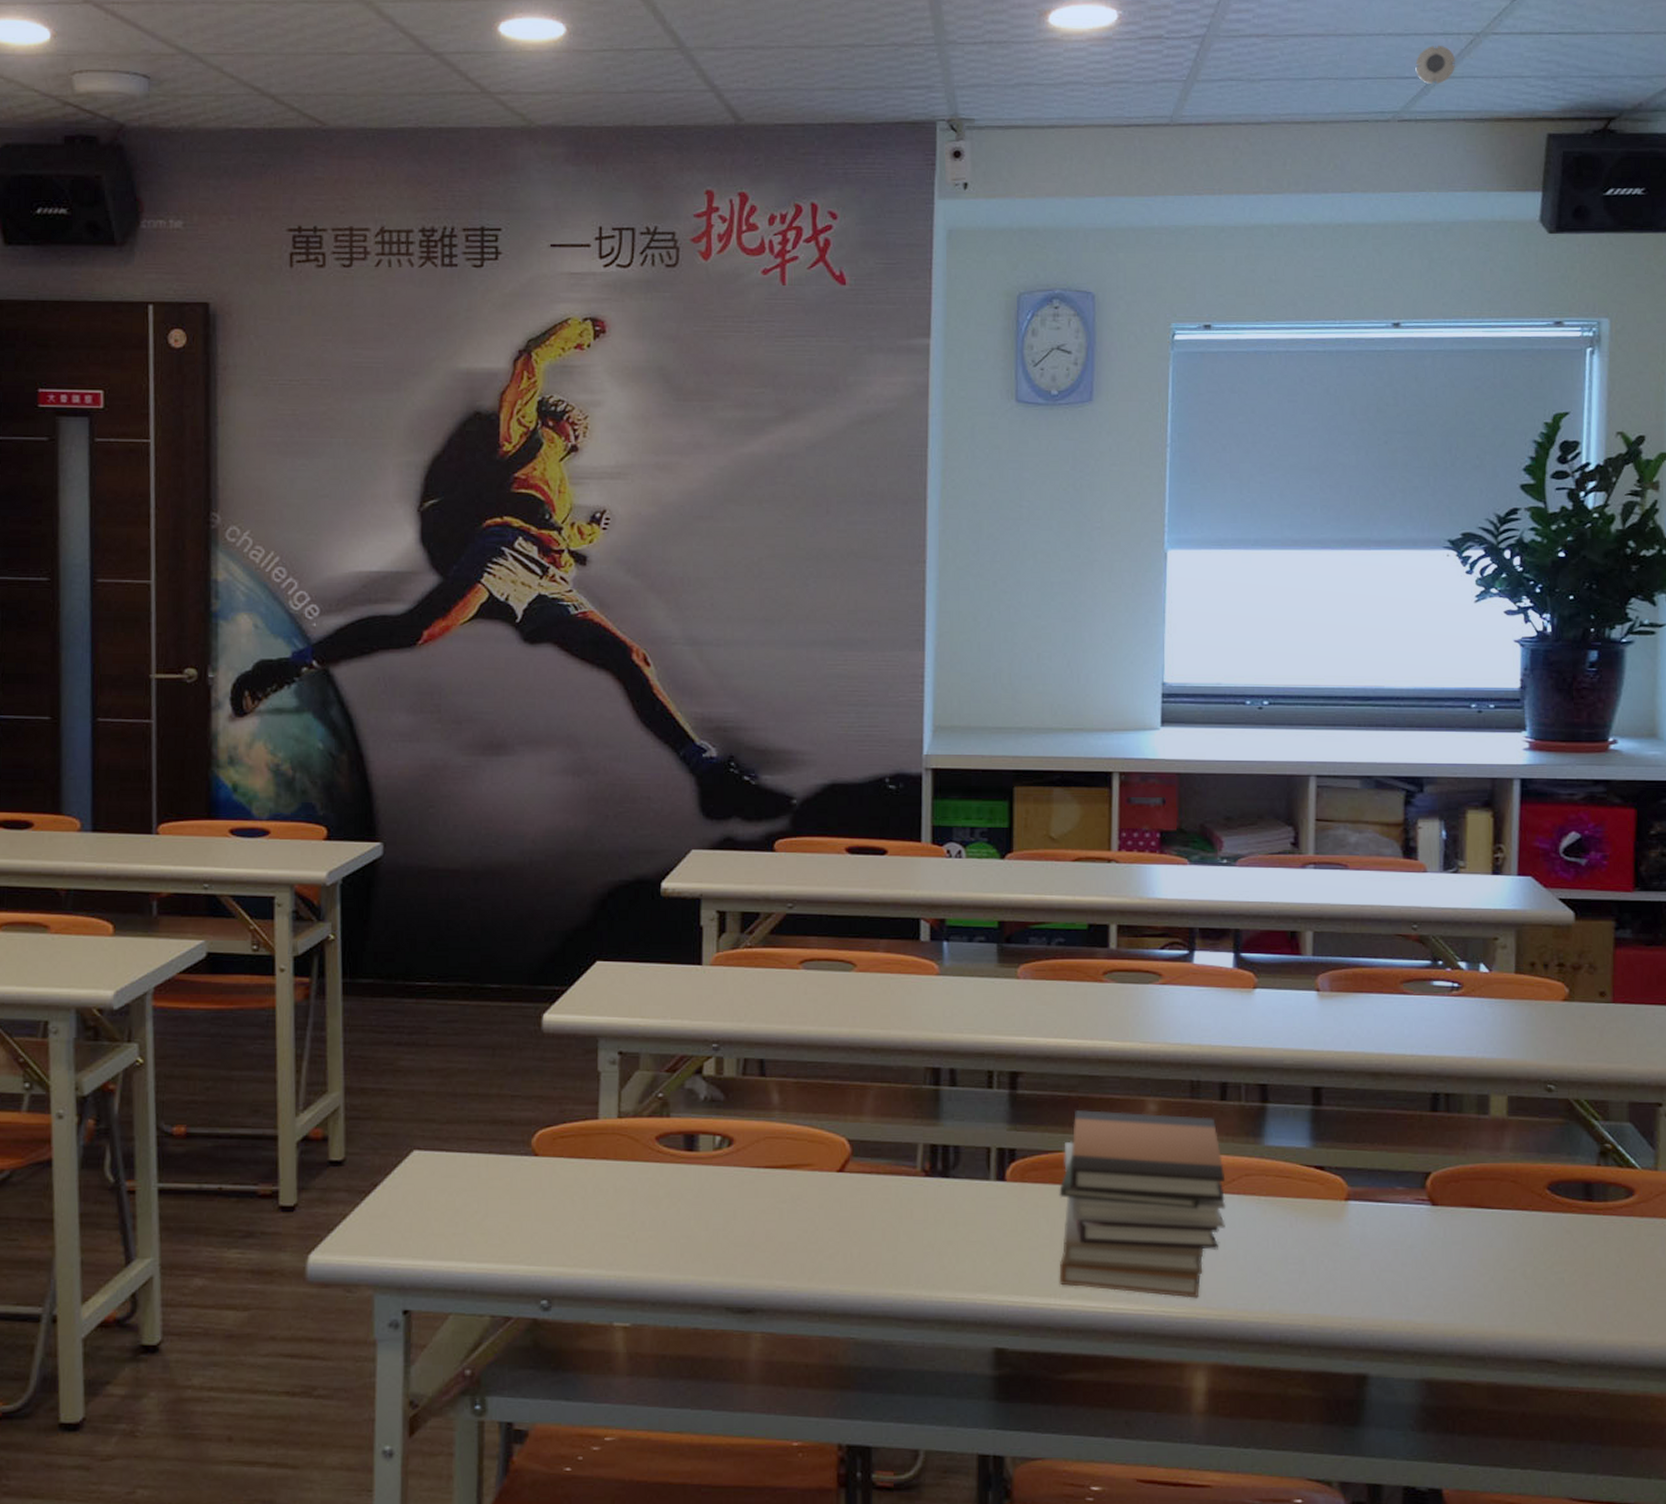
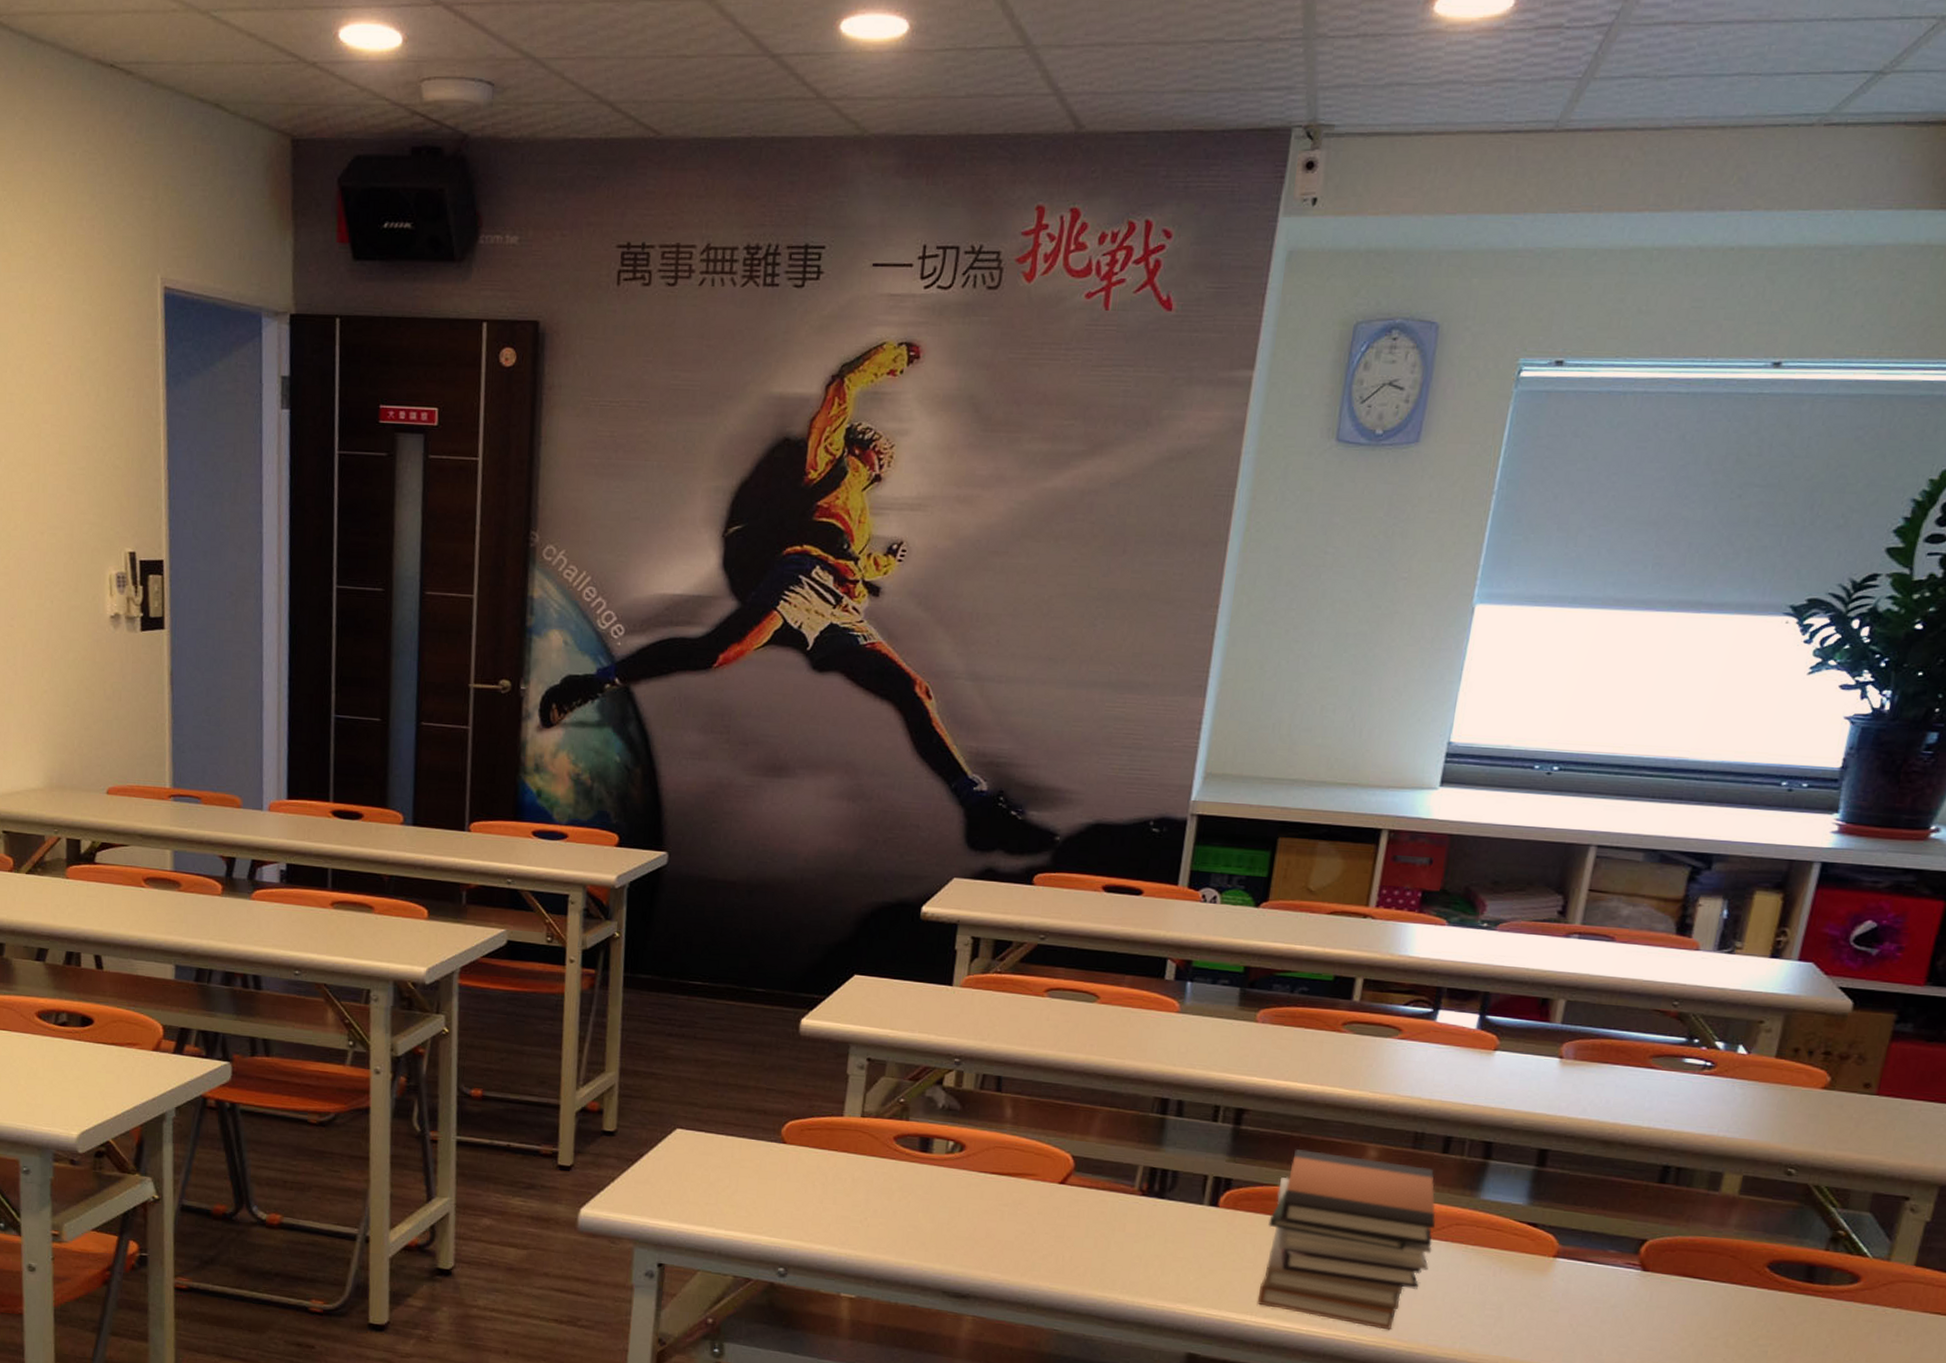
smoke detector: present [1415,45,1456,85] -> none [1857,31,1910,81]

